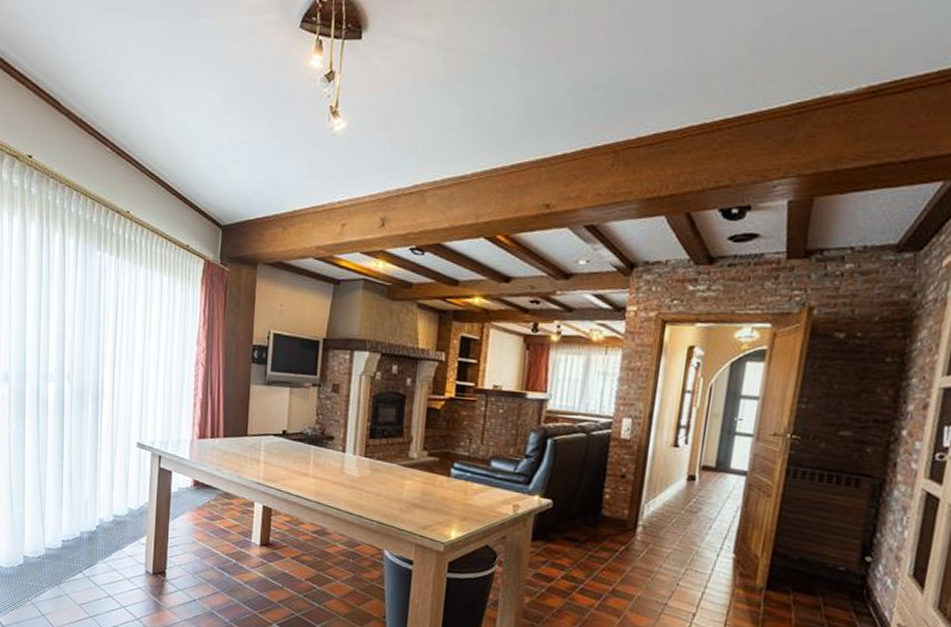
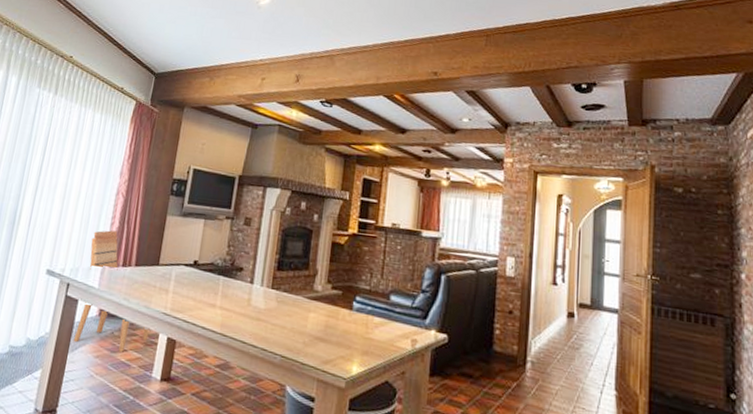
chair: none [172,402,245,520] -> present [73,230,150,352]

